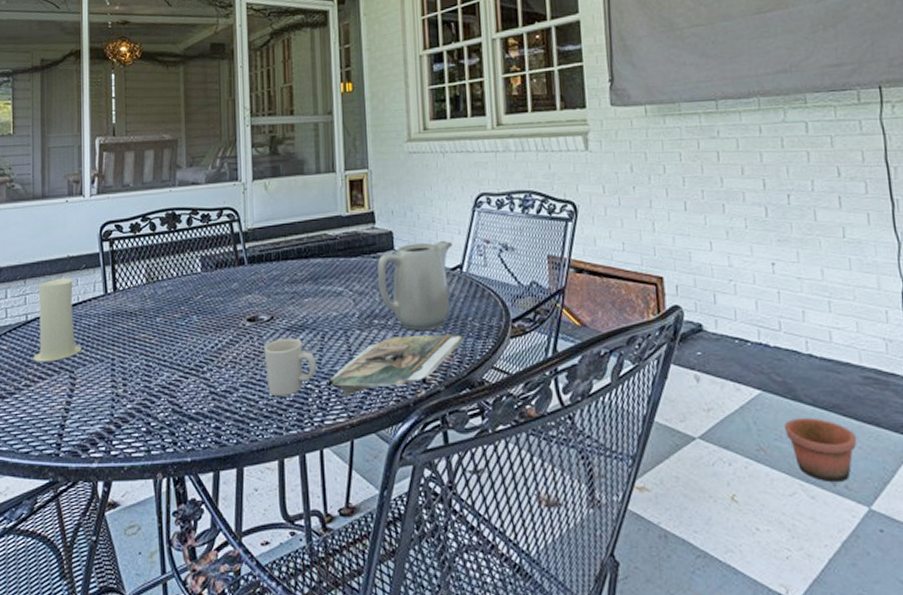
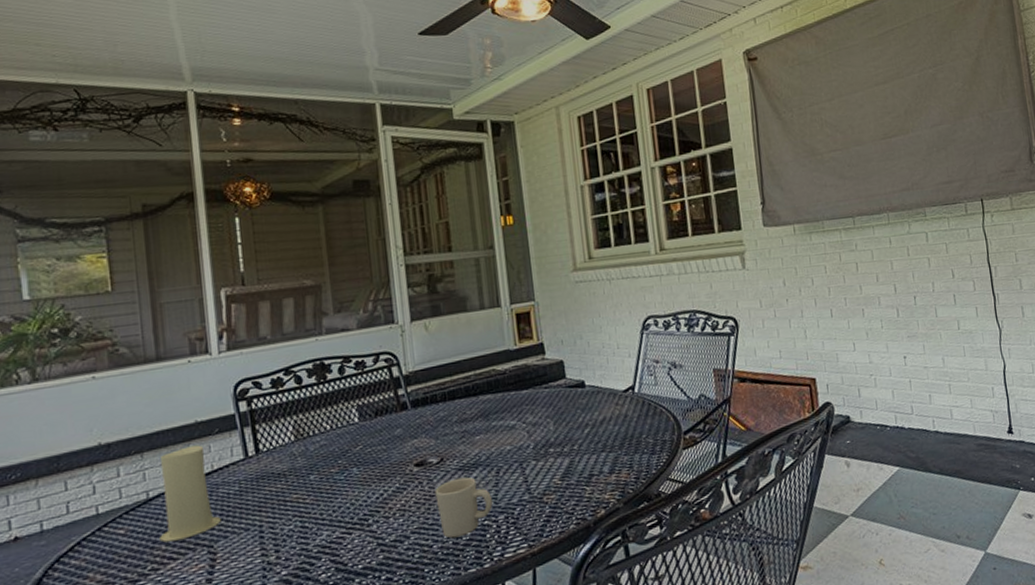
magazine: present [328,333,466,396] -> none [506,452,641,527]
pitcher: present [377,240,453,331] -> none [549,364,625,455]
pot: present [783,417,857,483] -> none [918,484,975,537]

